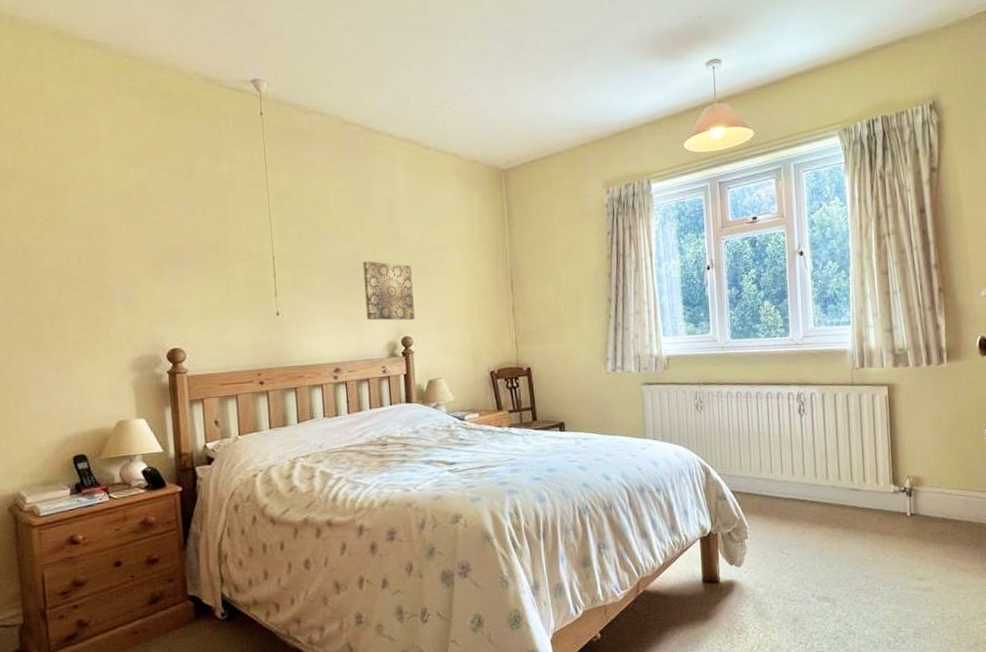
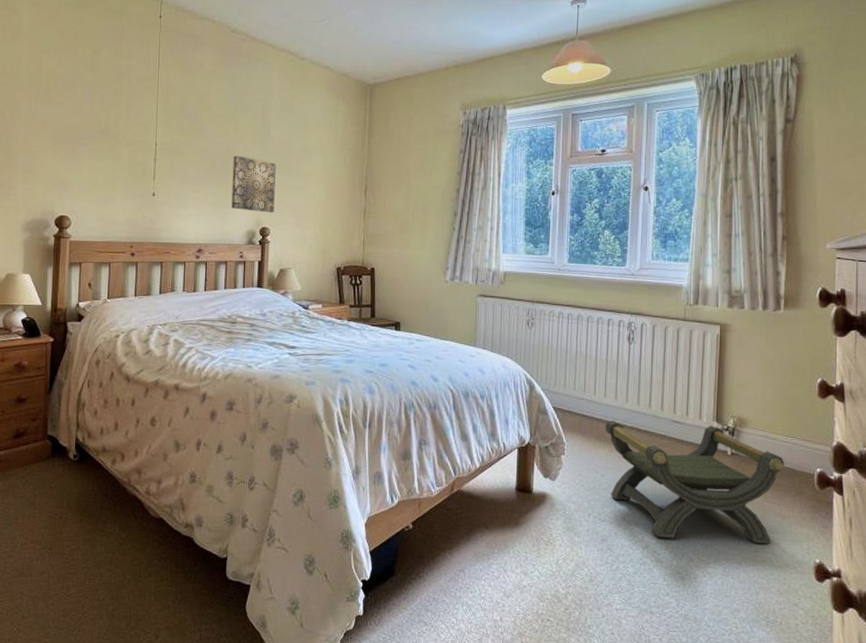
stool: none [785,488,963,610] -> present [605,420,785,544]

